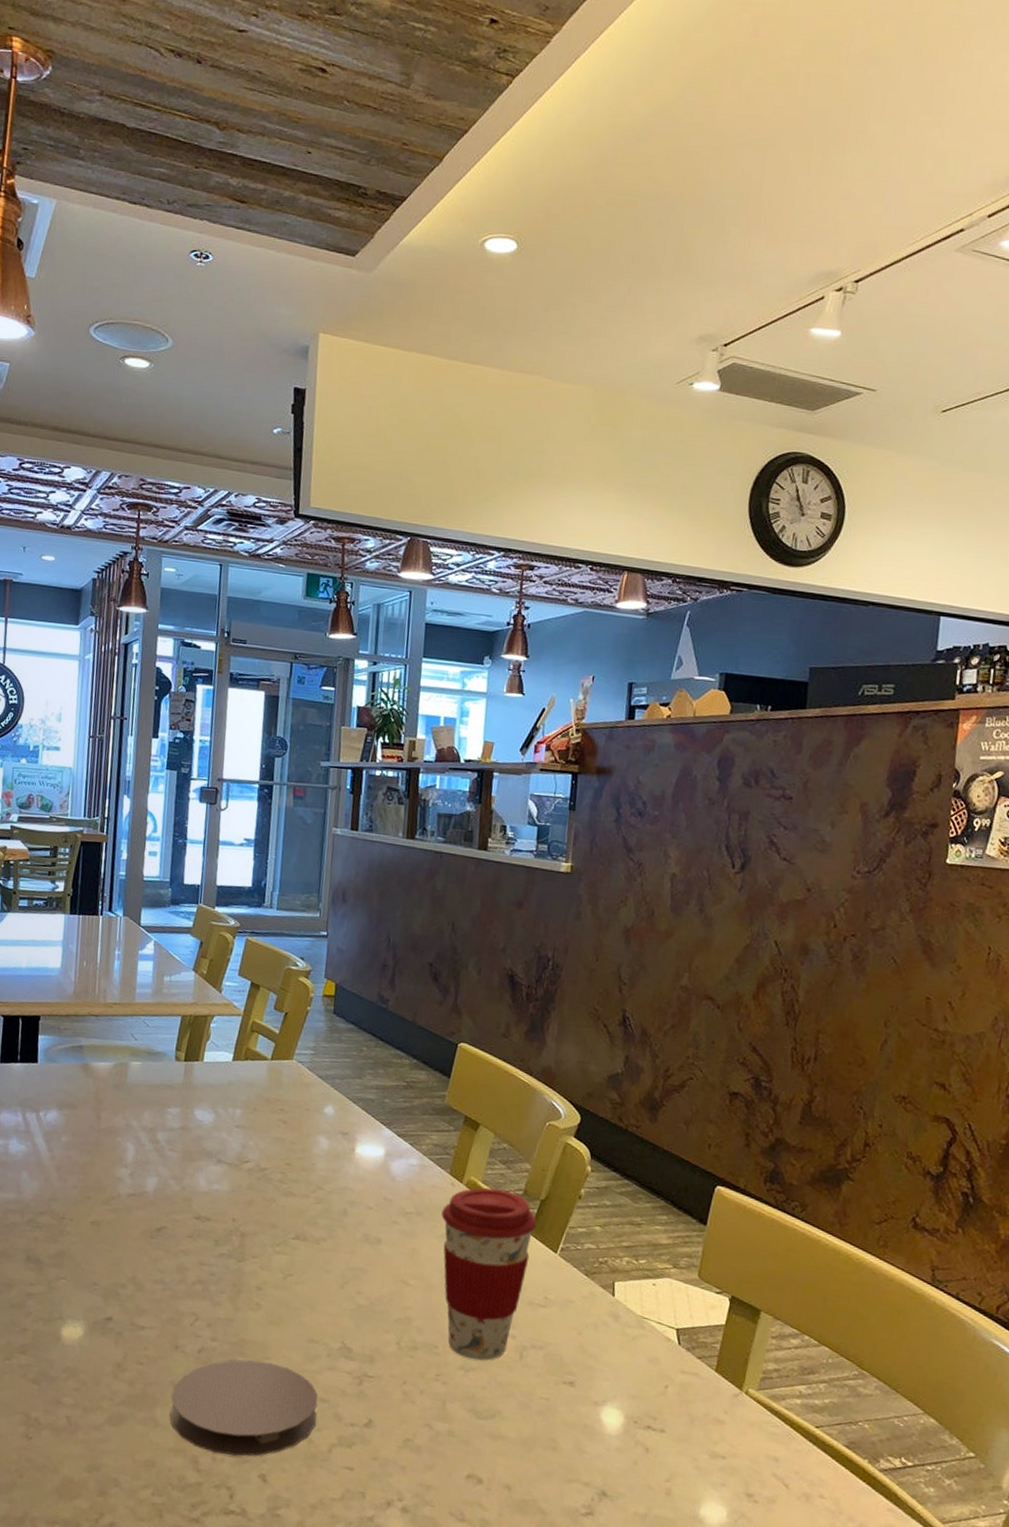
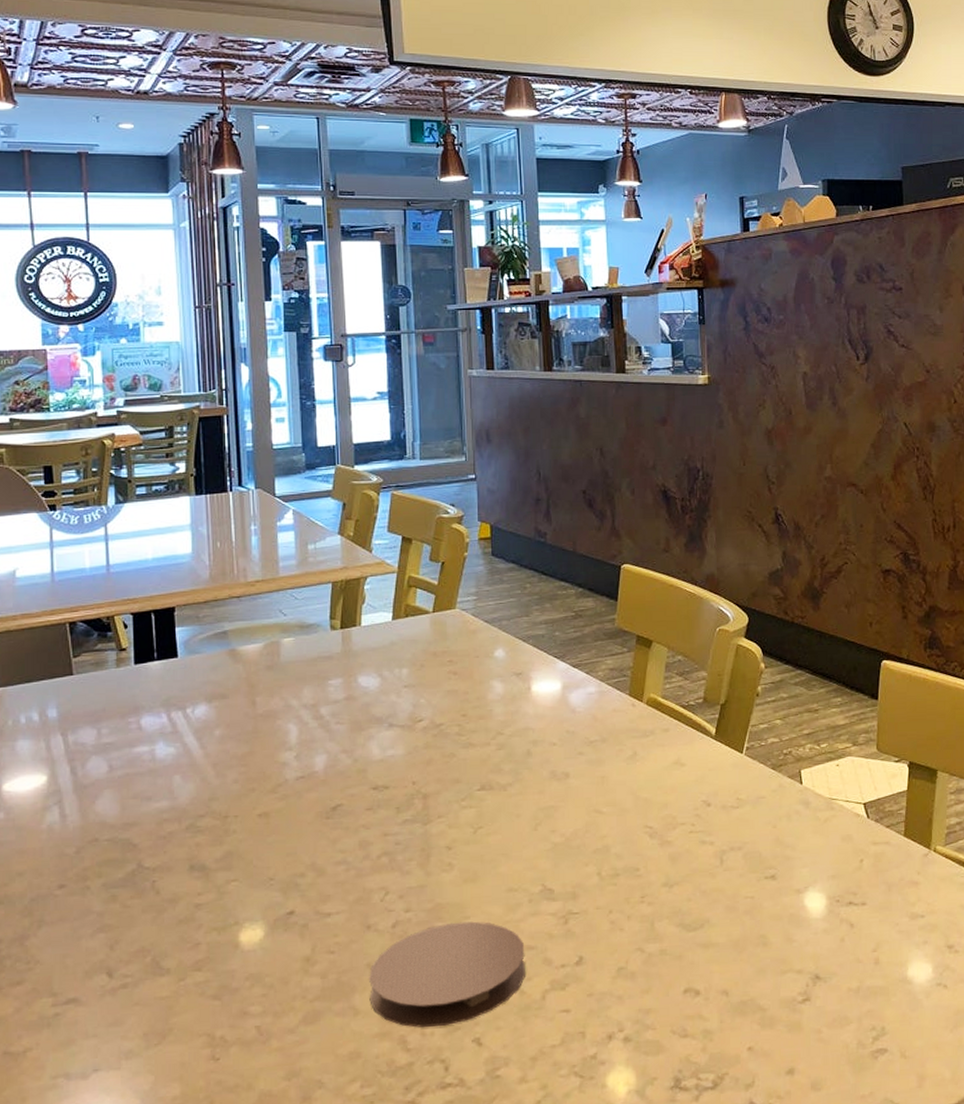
coffee cup: present [441,1187,537,1361] -> none [626,701,719,874]

